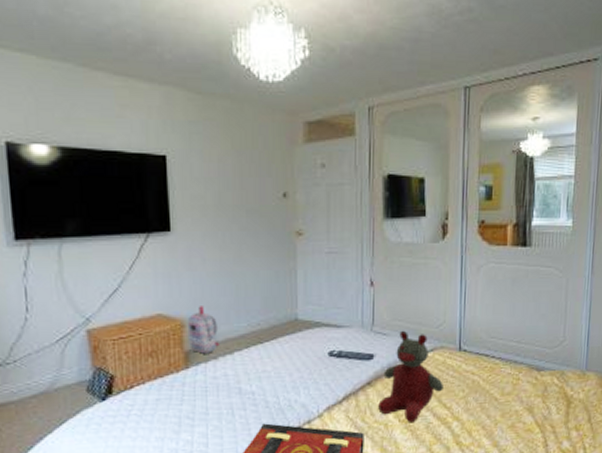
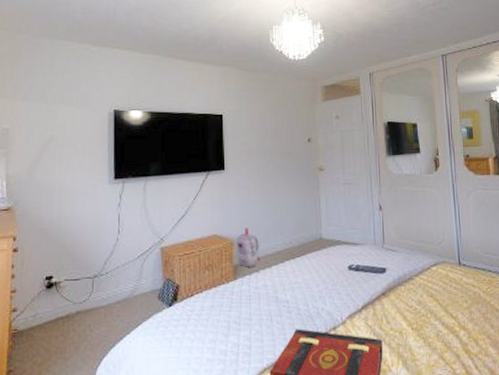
stuffed bear: present [378,330,443,422] -> none [393,247,448,330]

